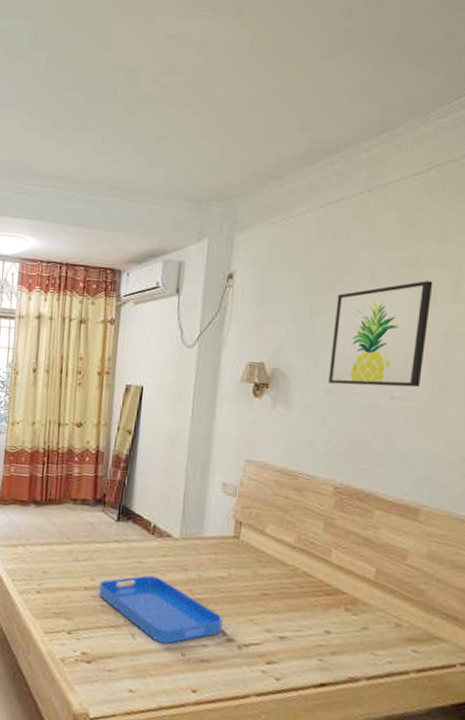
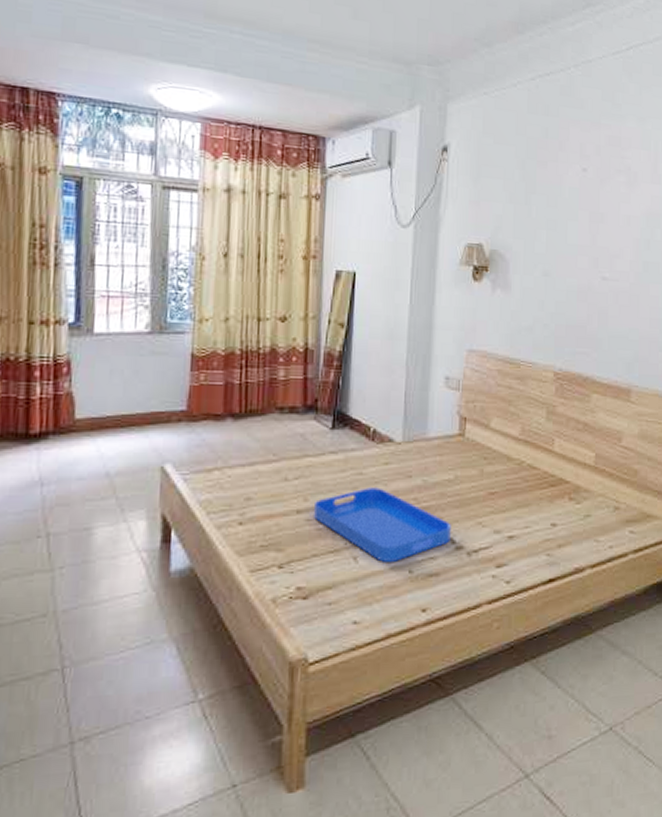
wall art: present [328,281,433,388] -> none [545,160,635,268]

